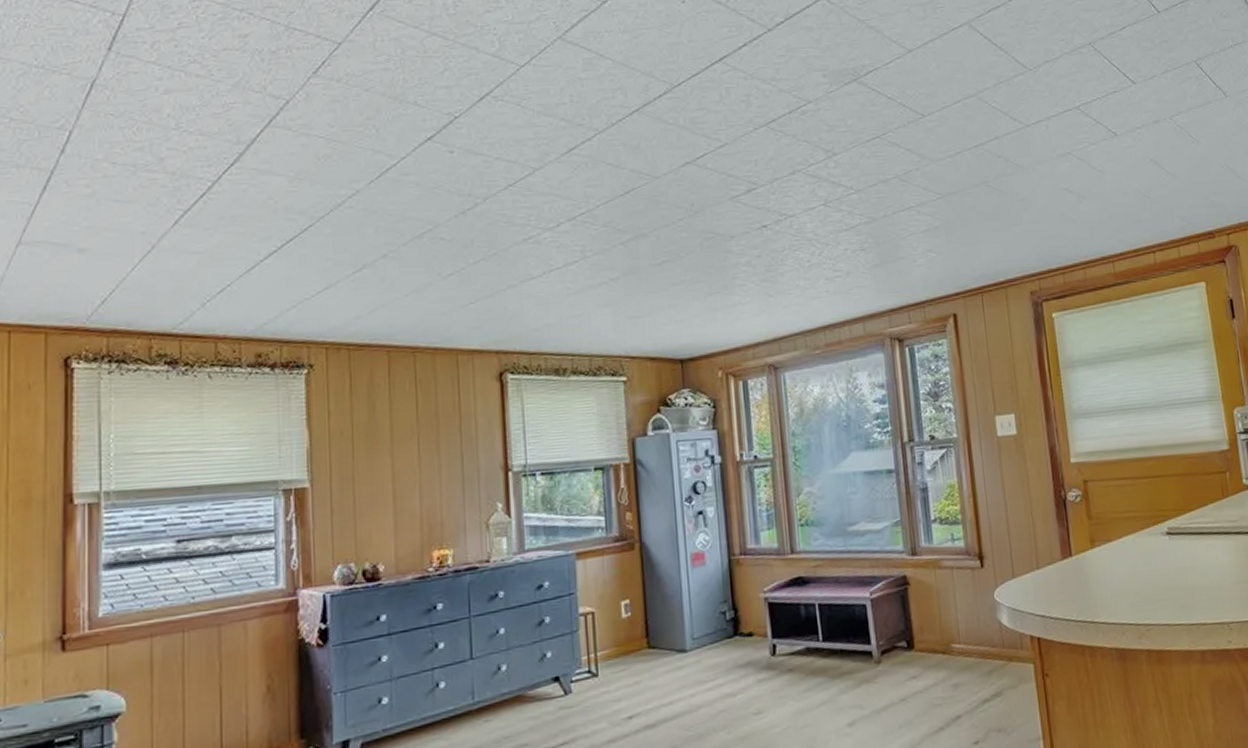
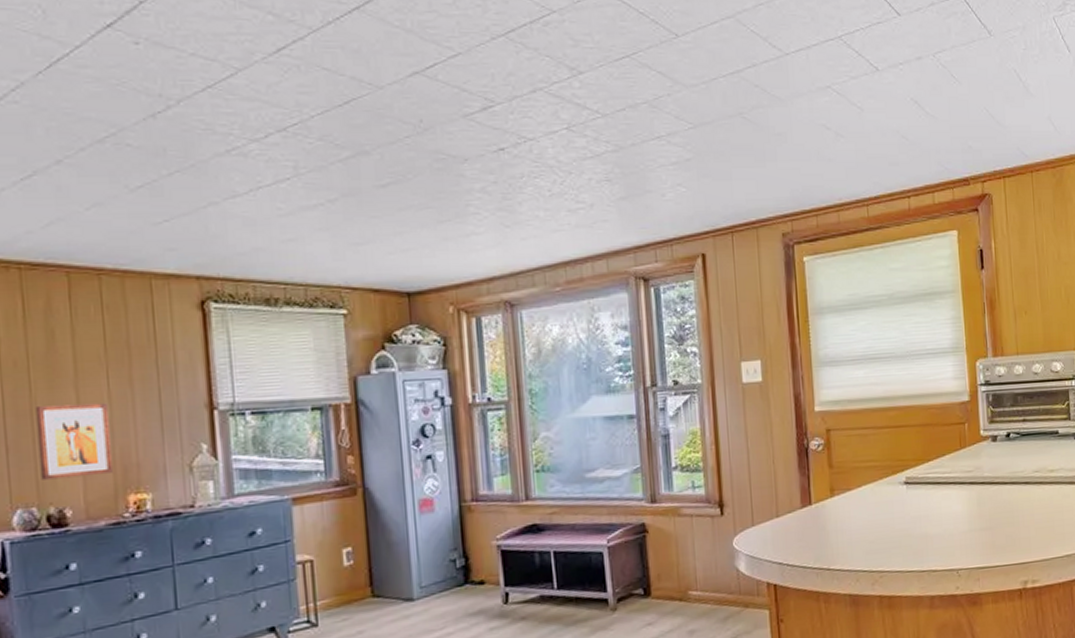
wall art: none [357,466,420,538] -> present [35,402,113,480]

